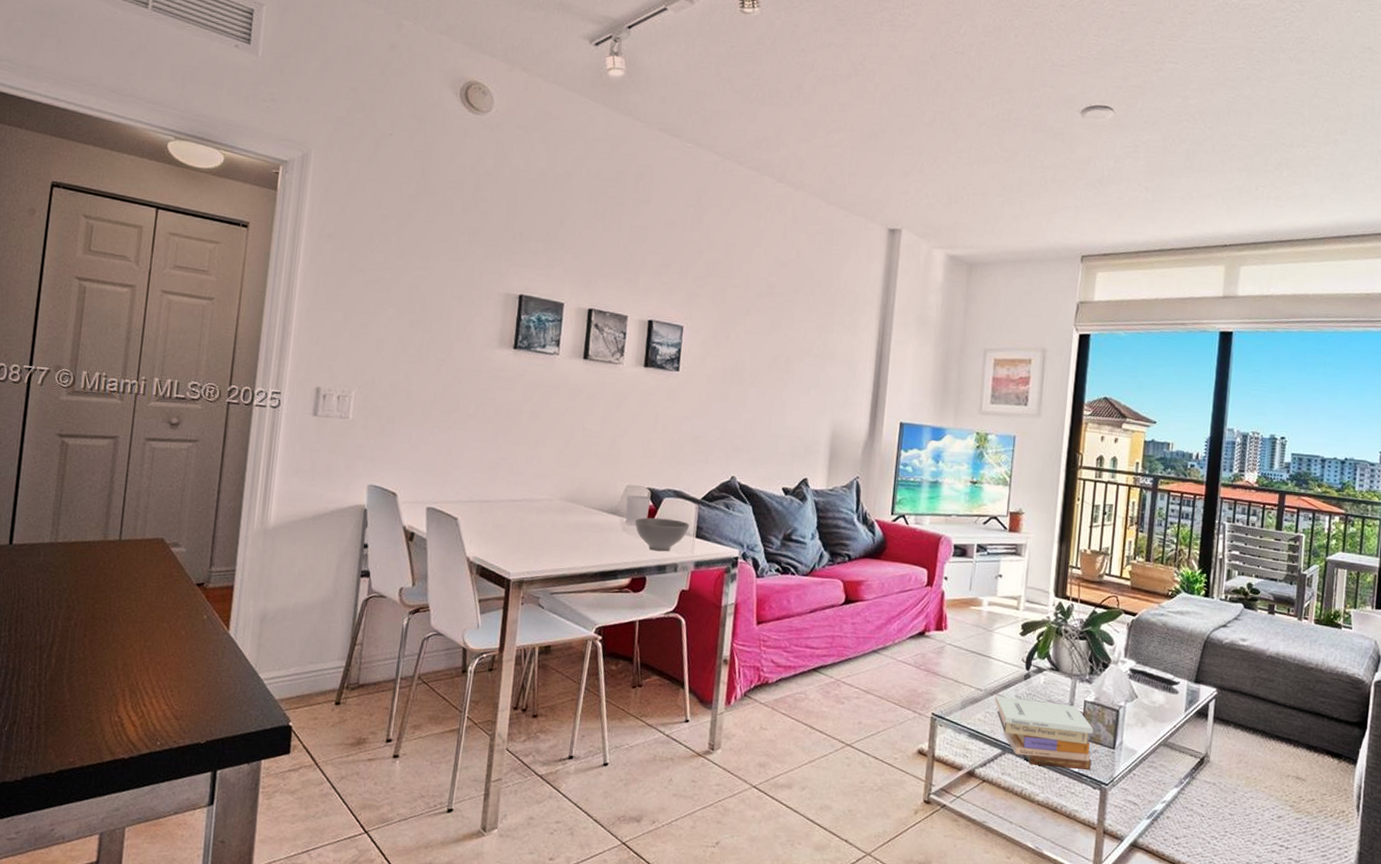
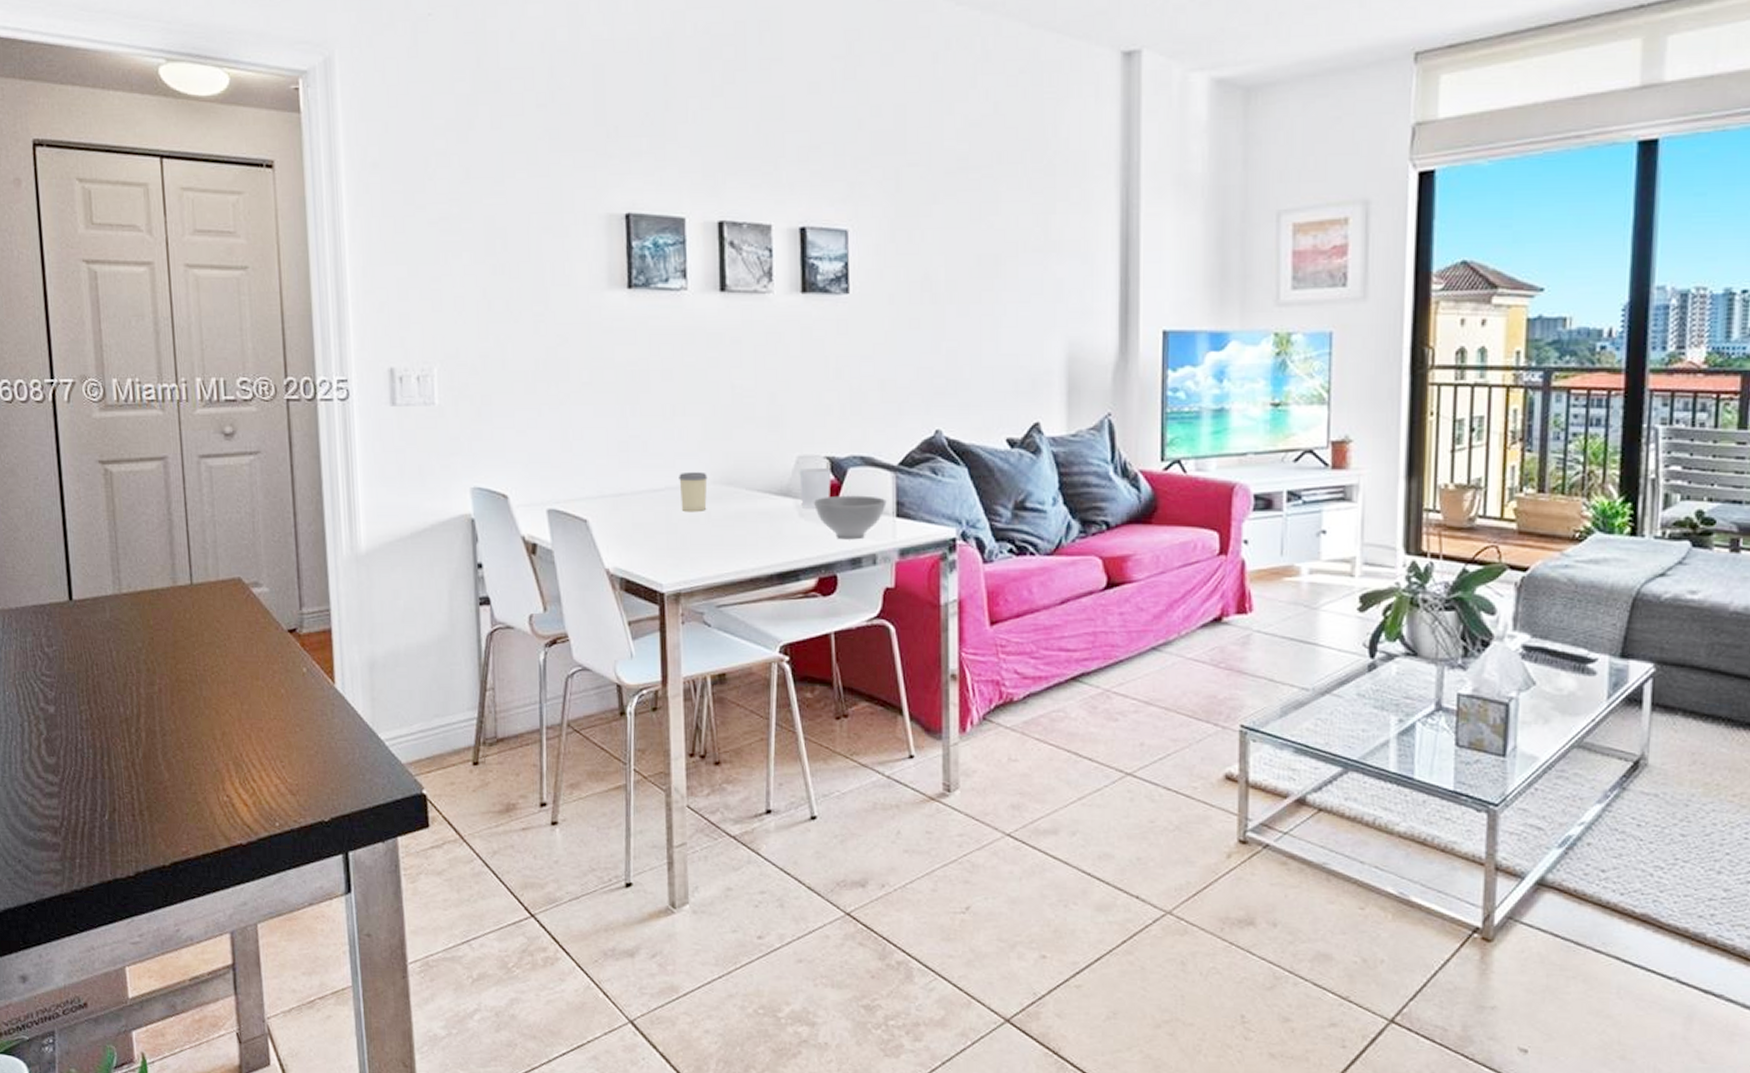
cup: none [532,489,556,520] -> present [679,471,708,513]
books: present [994,696,1094,770] -> none [1327,696,1473,787]

